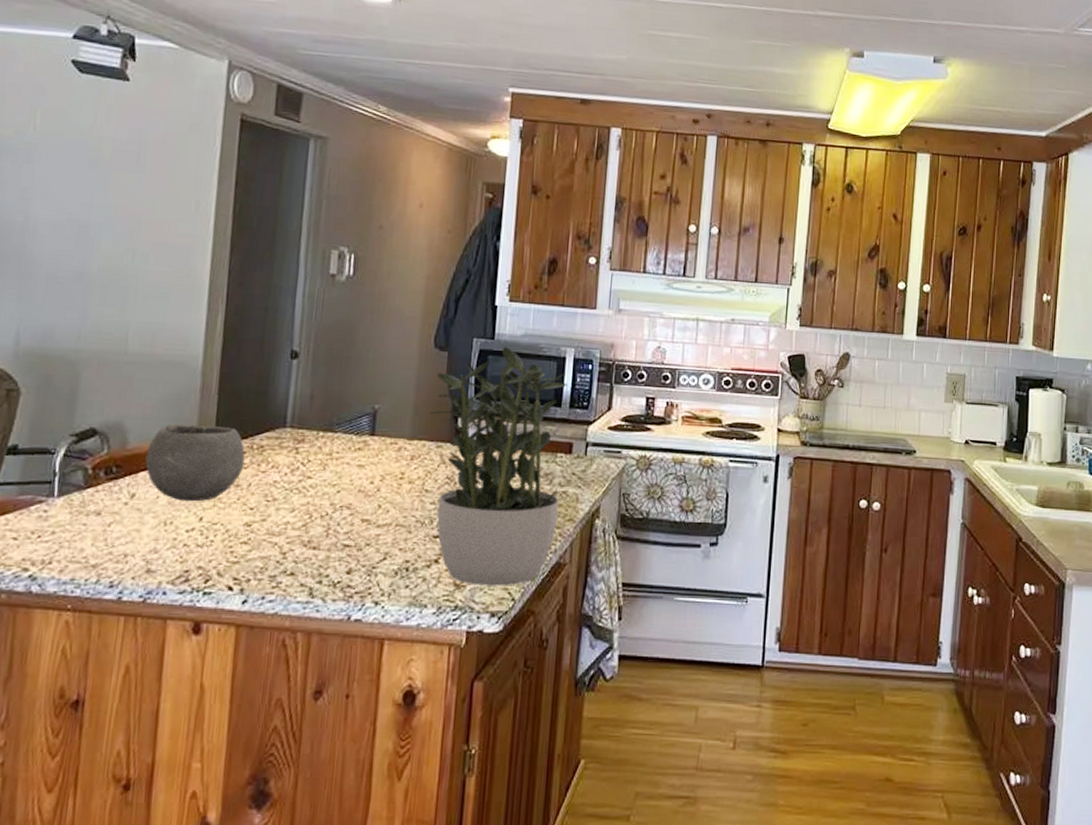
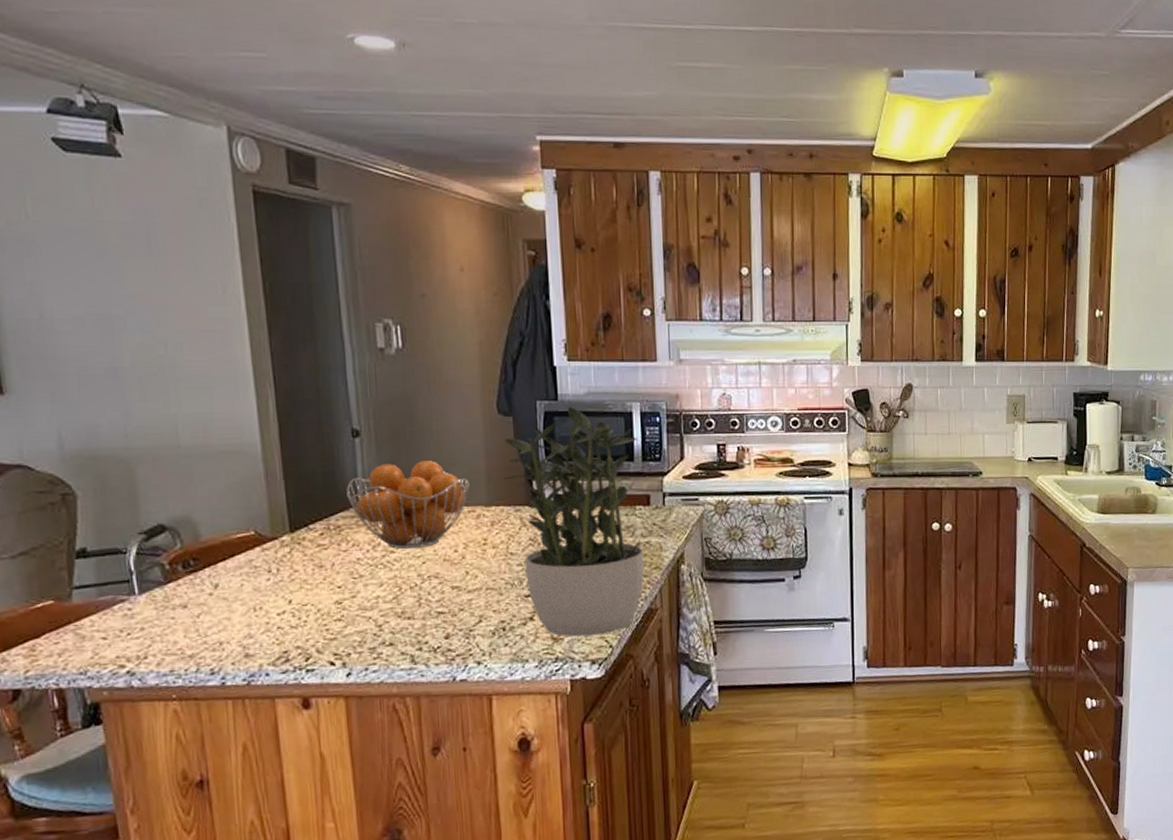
bowl: present [145,424,246,502] -> none [221,511,324,587]
fruit basket: none [275,387,396,476] -> present [346,461,470,549]

